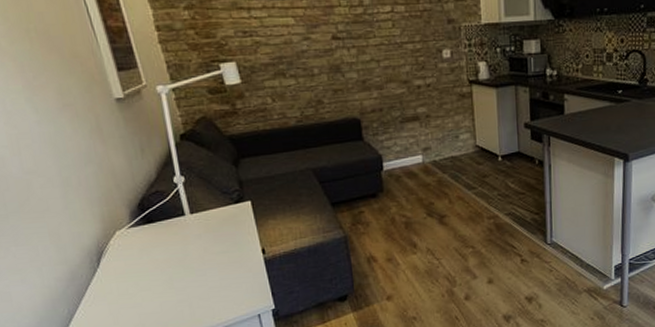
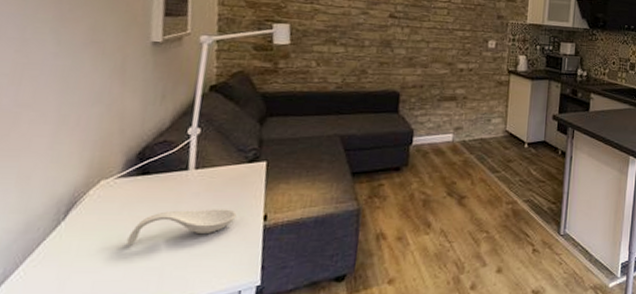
spoon rest: none [154,246,238,284] -> present [127,209,237,246]

